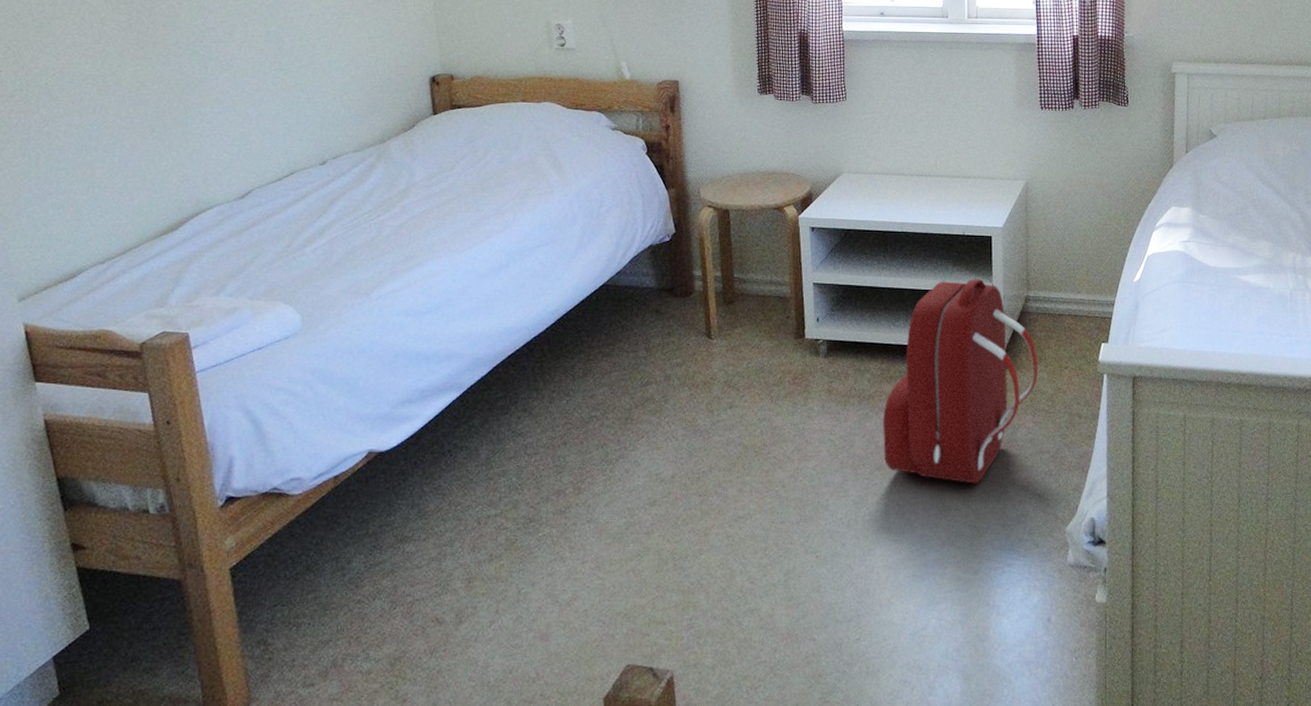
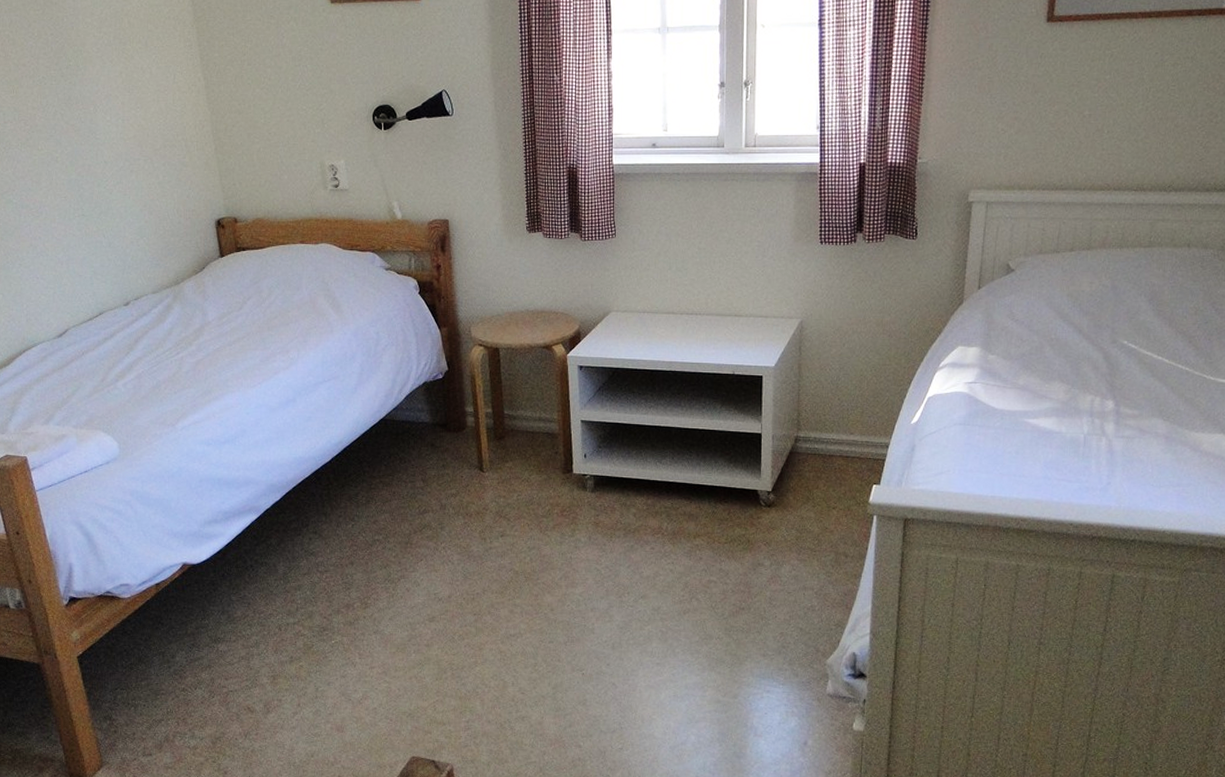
backpack: present [883,279,1038,484] -> none [647,418,805,616]

